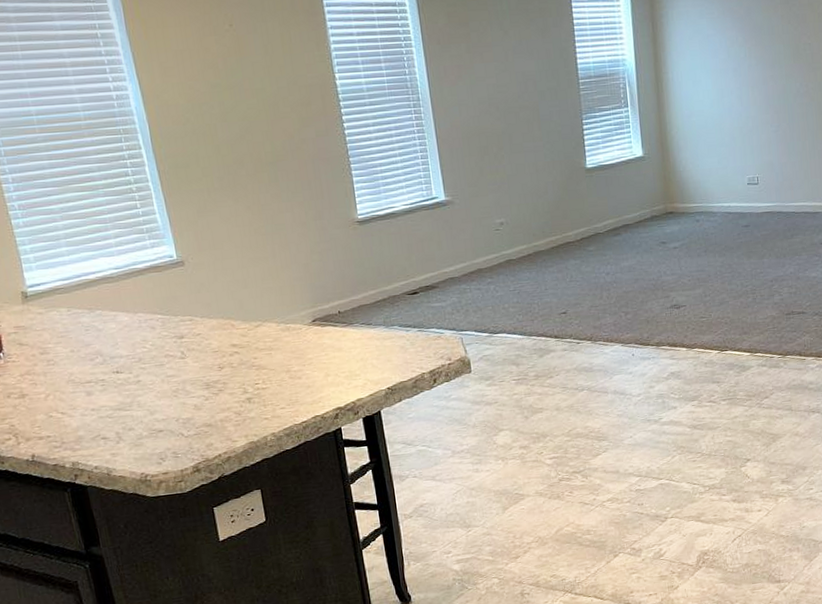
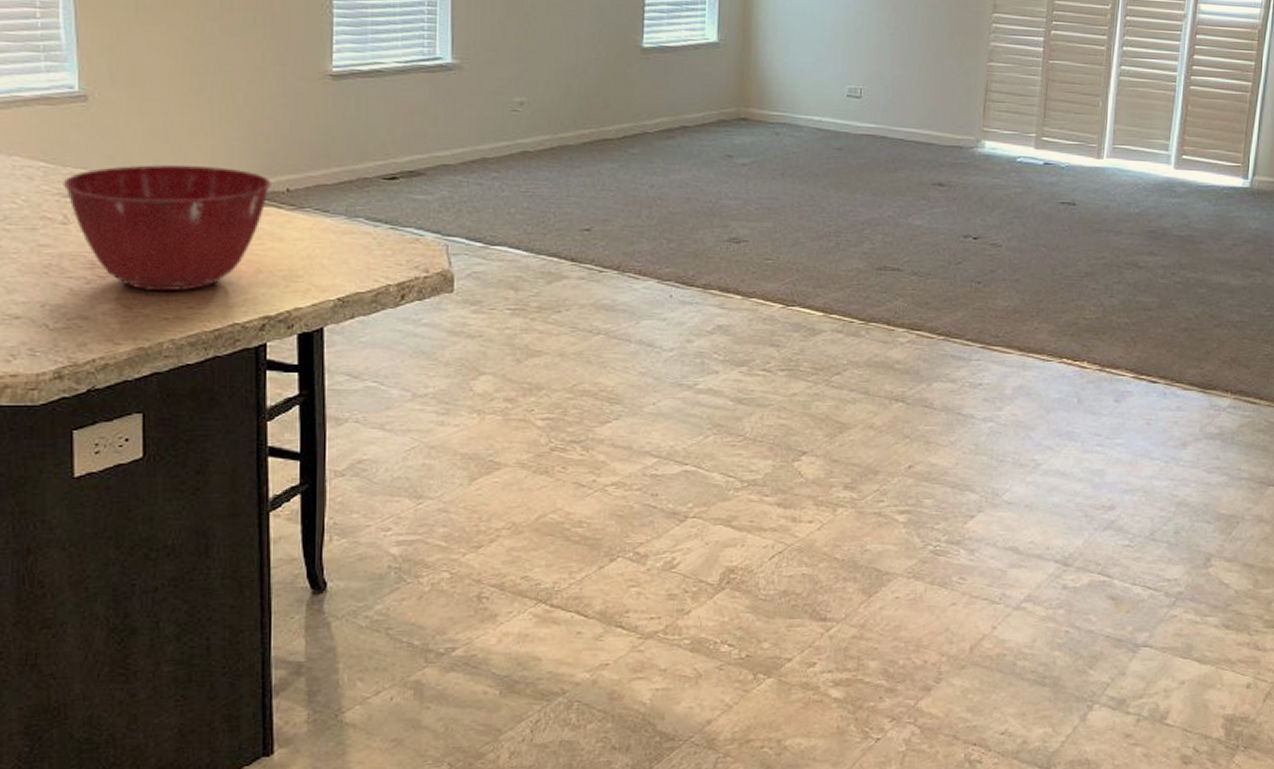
mixing bowl: none [176,301,327,400] -> present [63,165,271,291]

